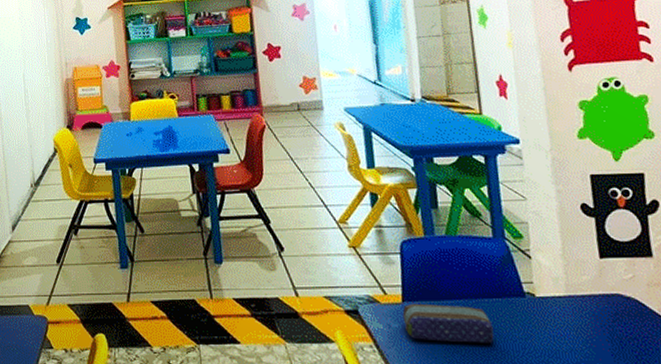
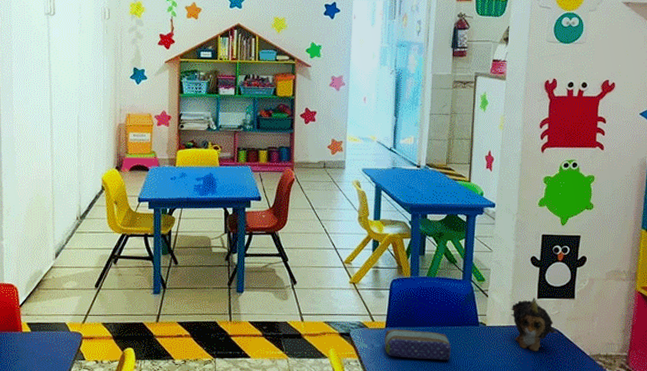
plush toy: none [565,257,640,330] -> present [510,297,559,352]

